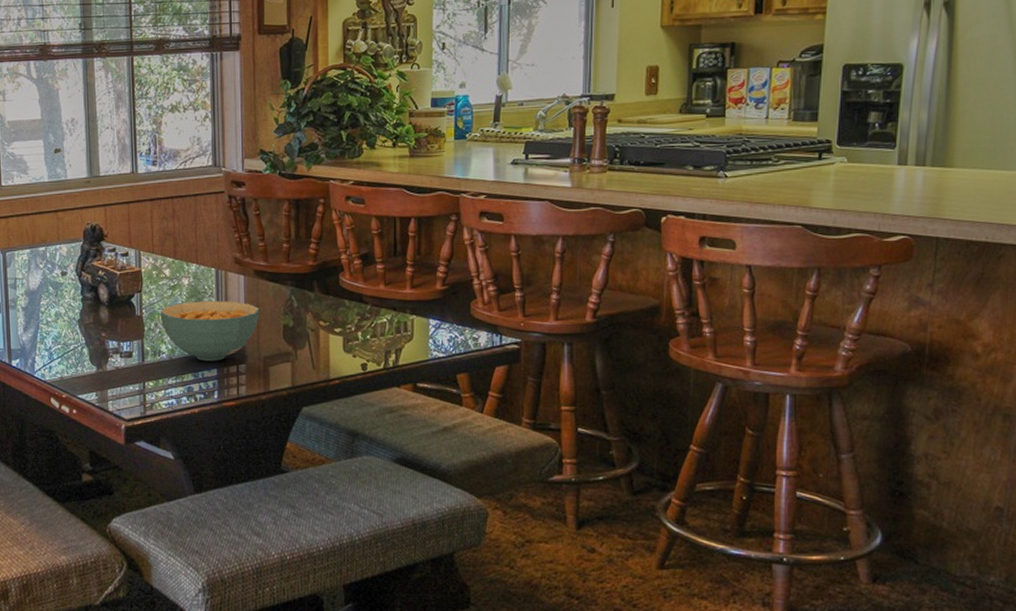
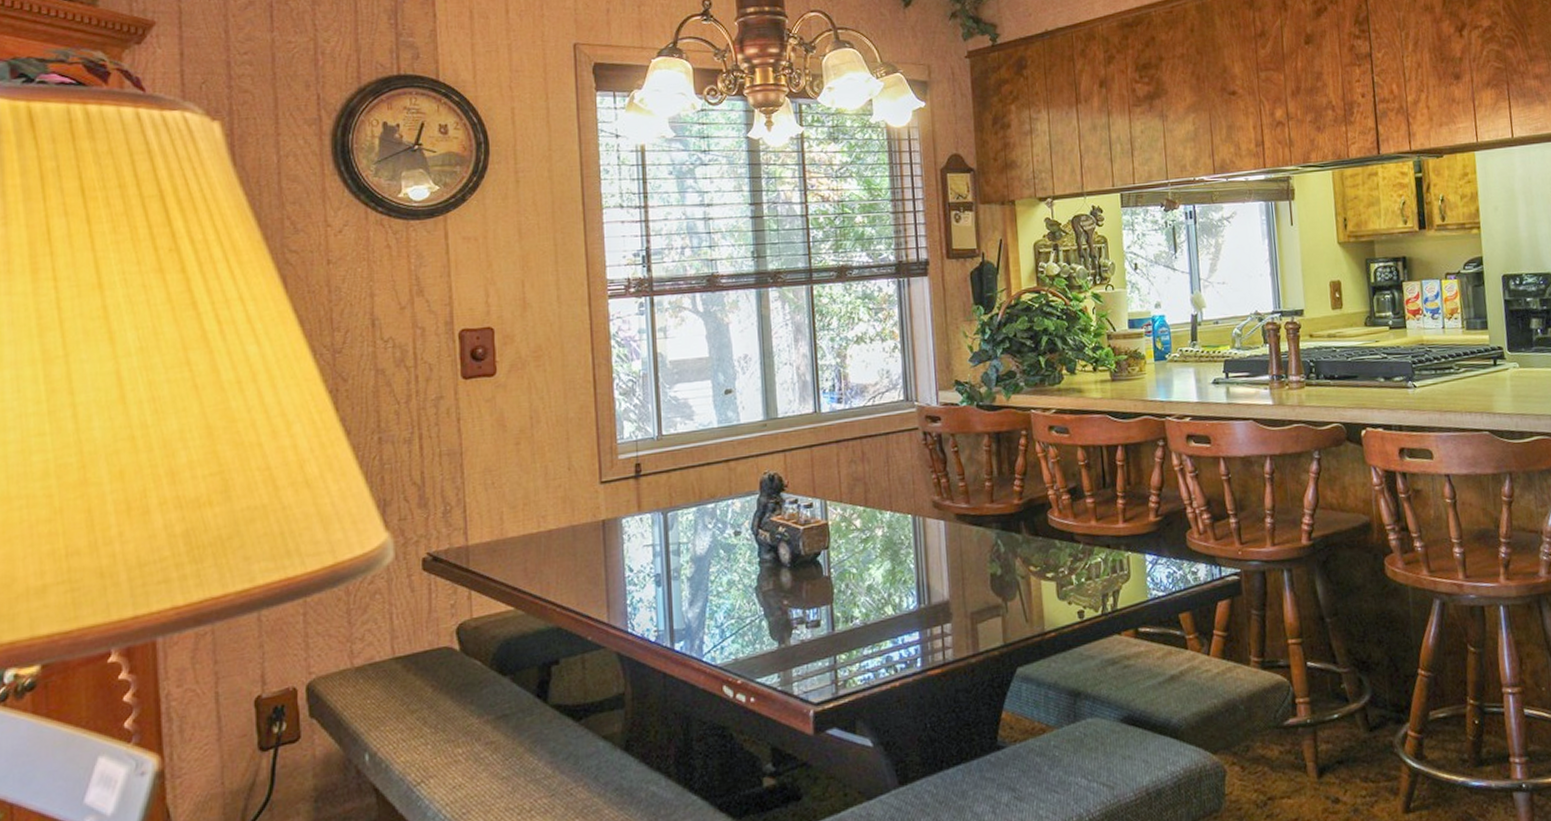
cereal bowl: present [160,301,260,361] -> none [851,551,964,624]

